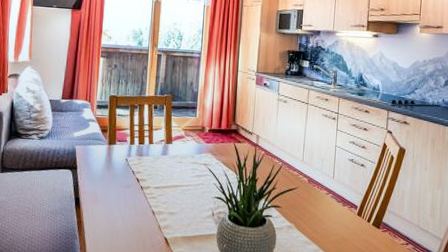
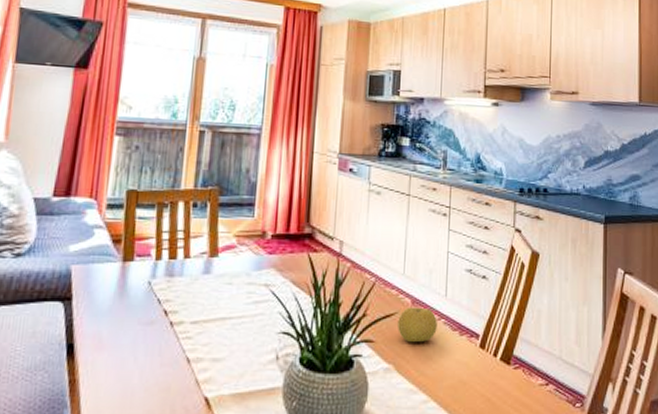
fruit: none [298,184,327,210] -> present [398,307,437,343]

